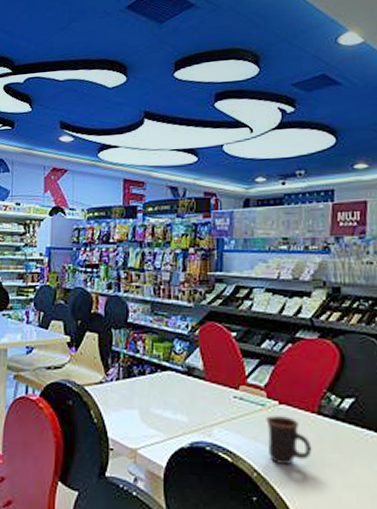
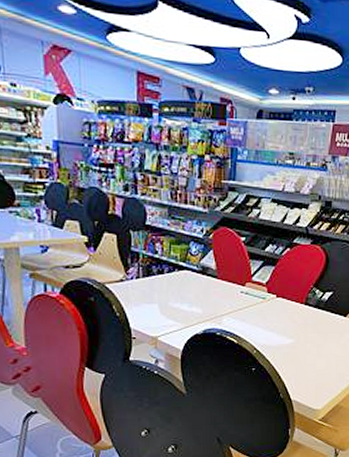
mug: present [266,416,312,465] -> none [265,307,299,343]

